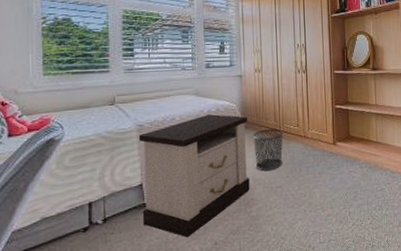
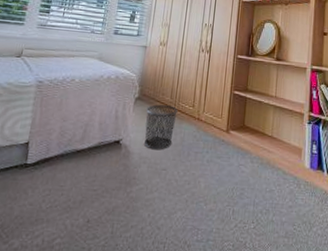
nightstand: present [138,114,250,238] -> none [19,81,144,210]

